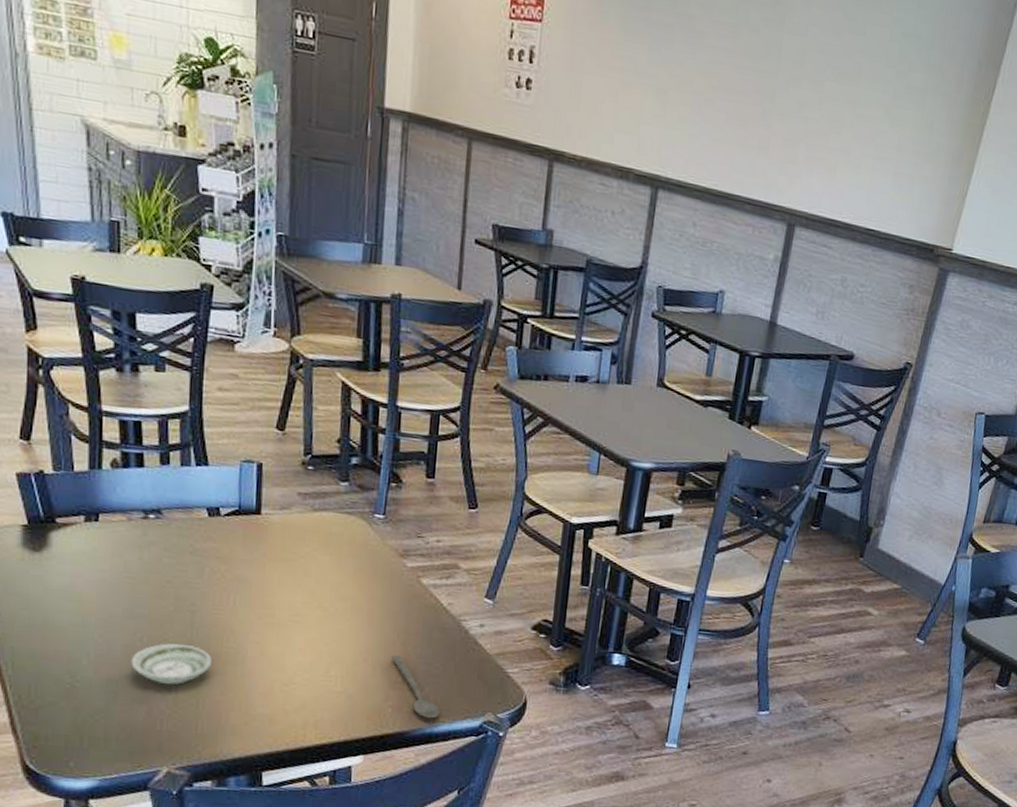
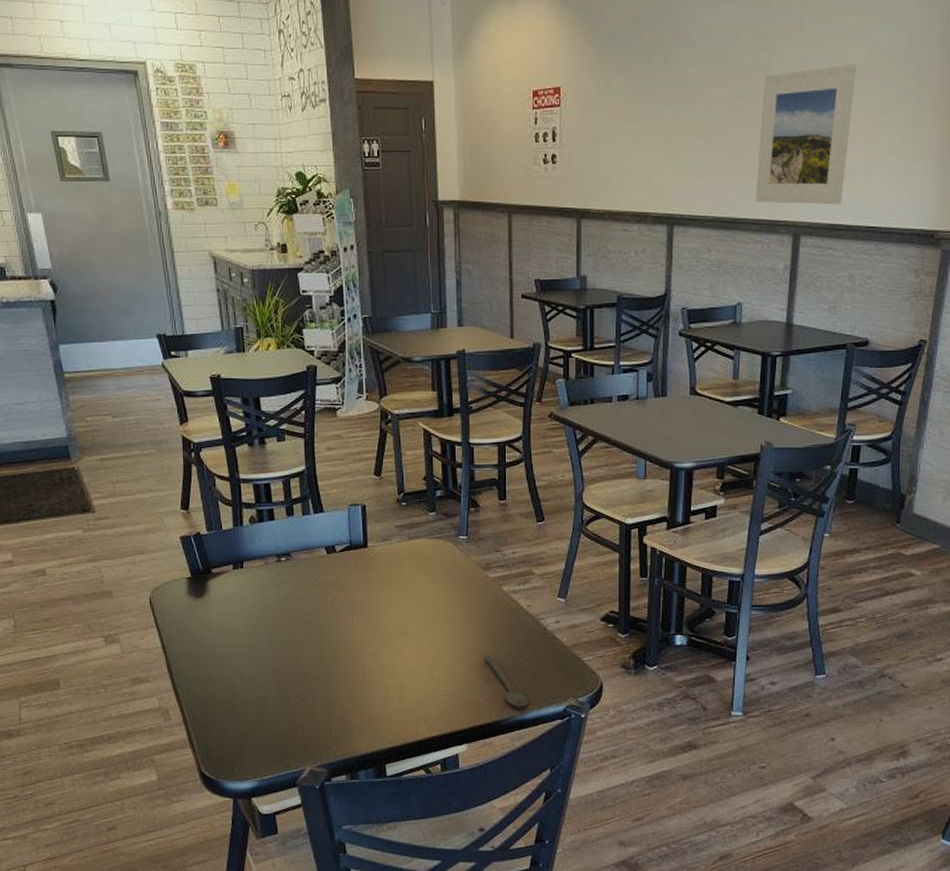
saucer: present [131,643,213,686] -> none [276,662,339,697]
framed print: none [751,34,875,199] -> present [755,65,856,205]

